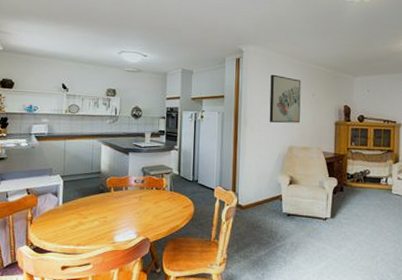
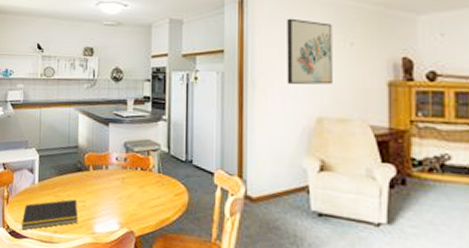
notepad: none [45,216,100,246] -> present [21,199,78,230]

